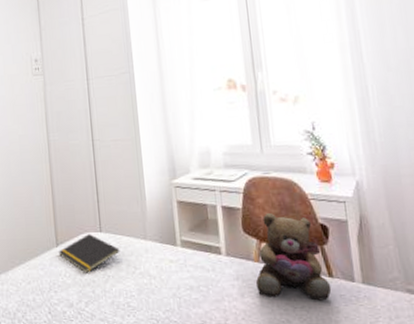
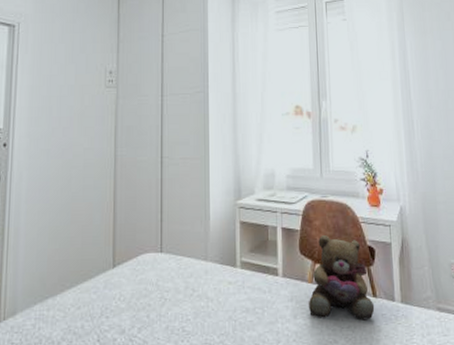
notepad: present [58,234,120,273] -> none [114,255,180,297]

